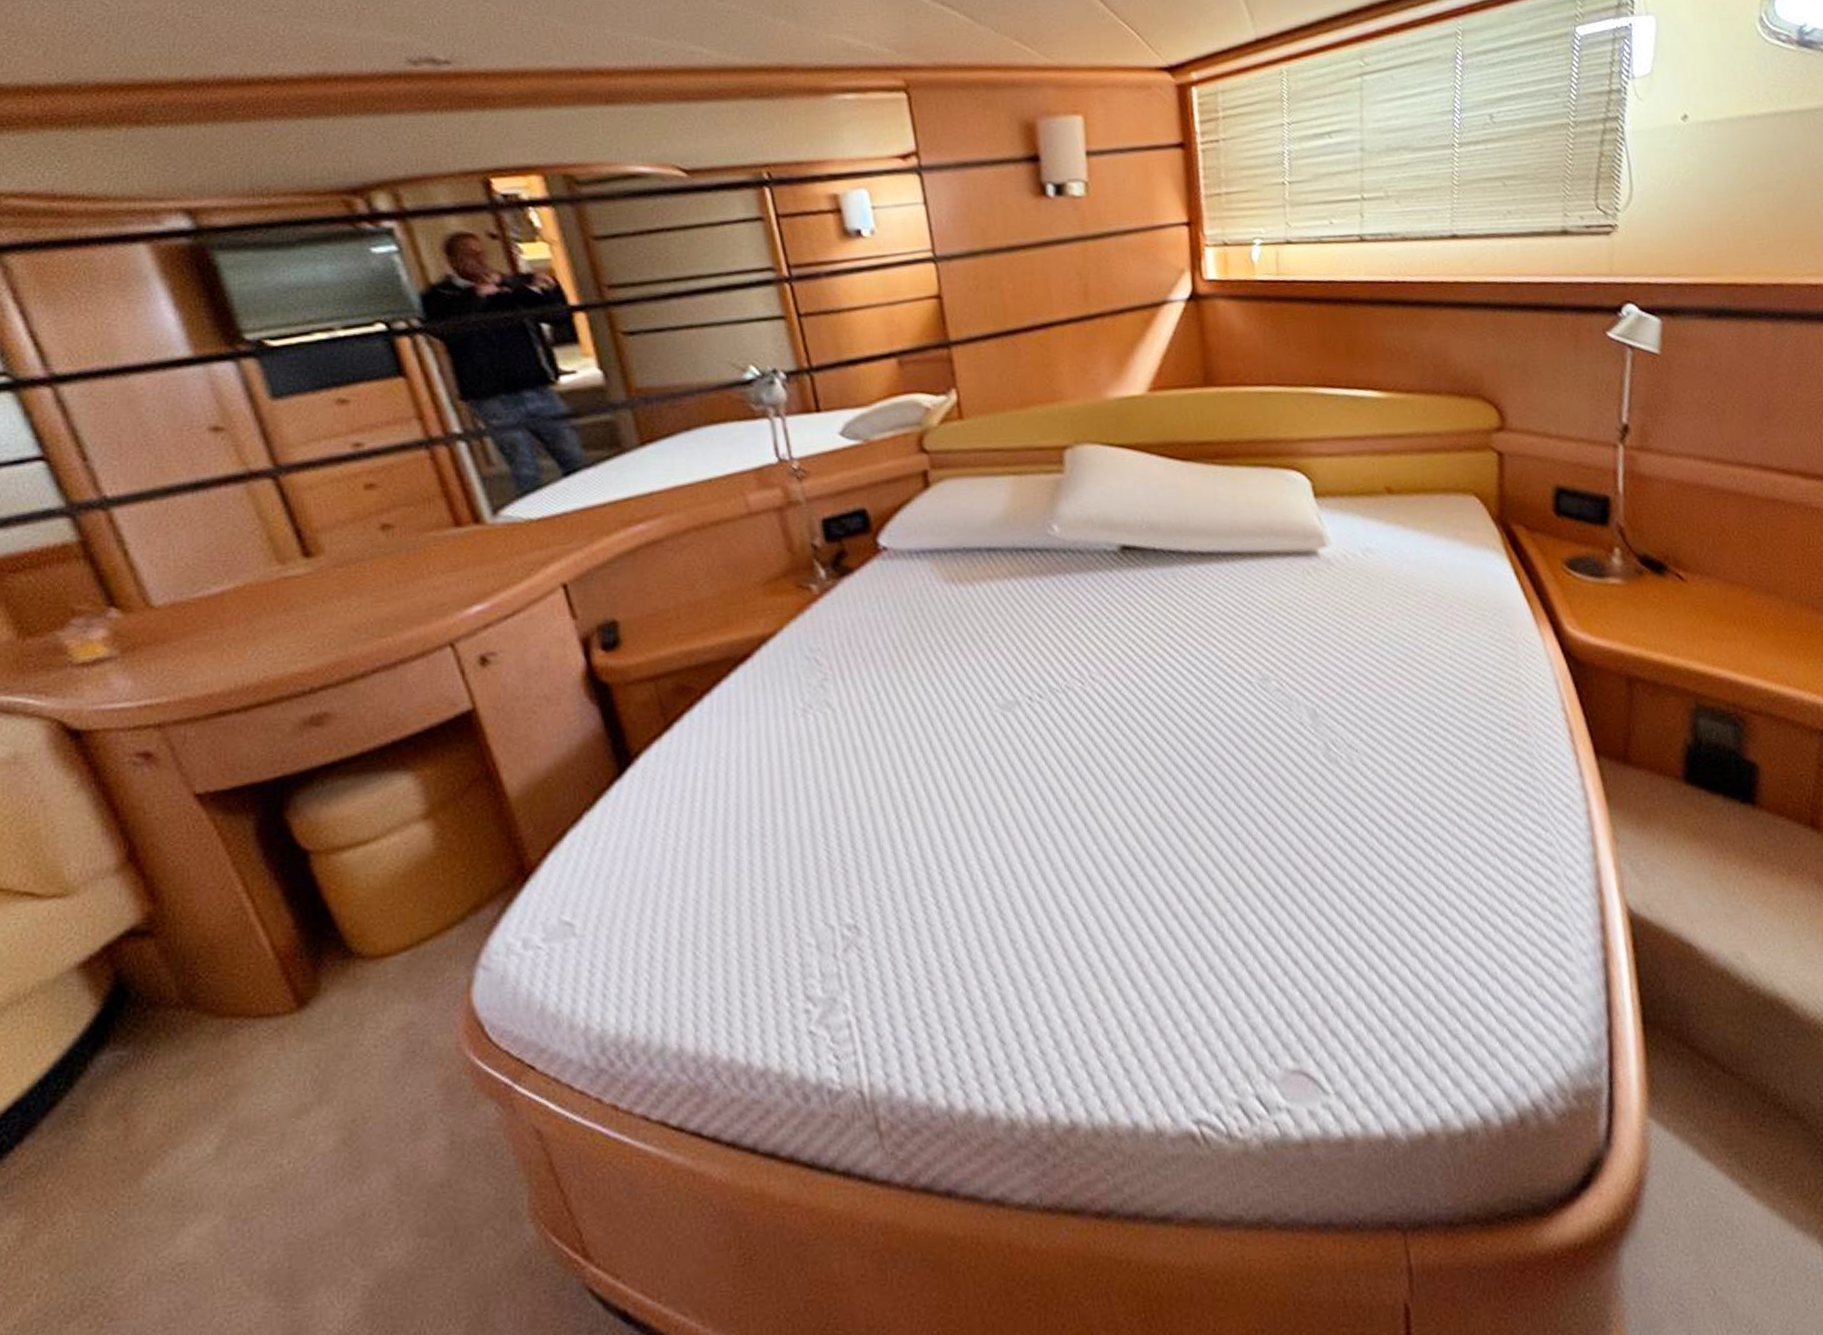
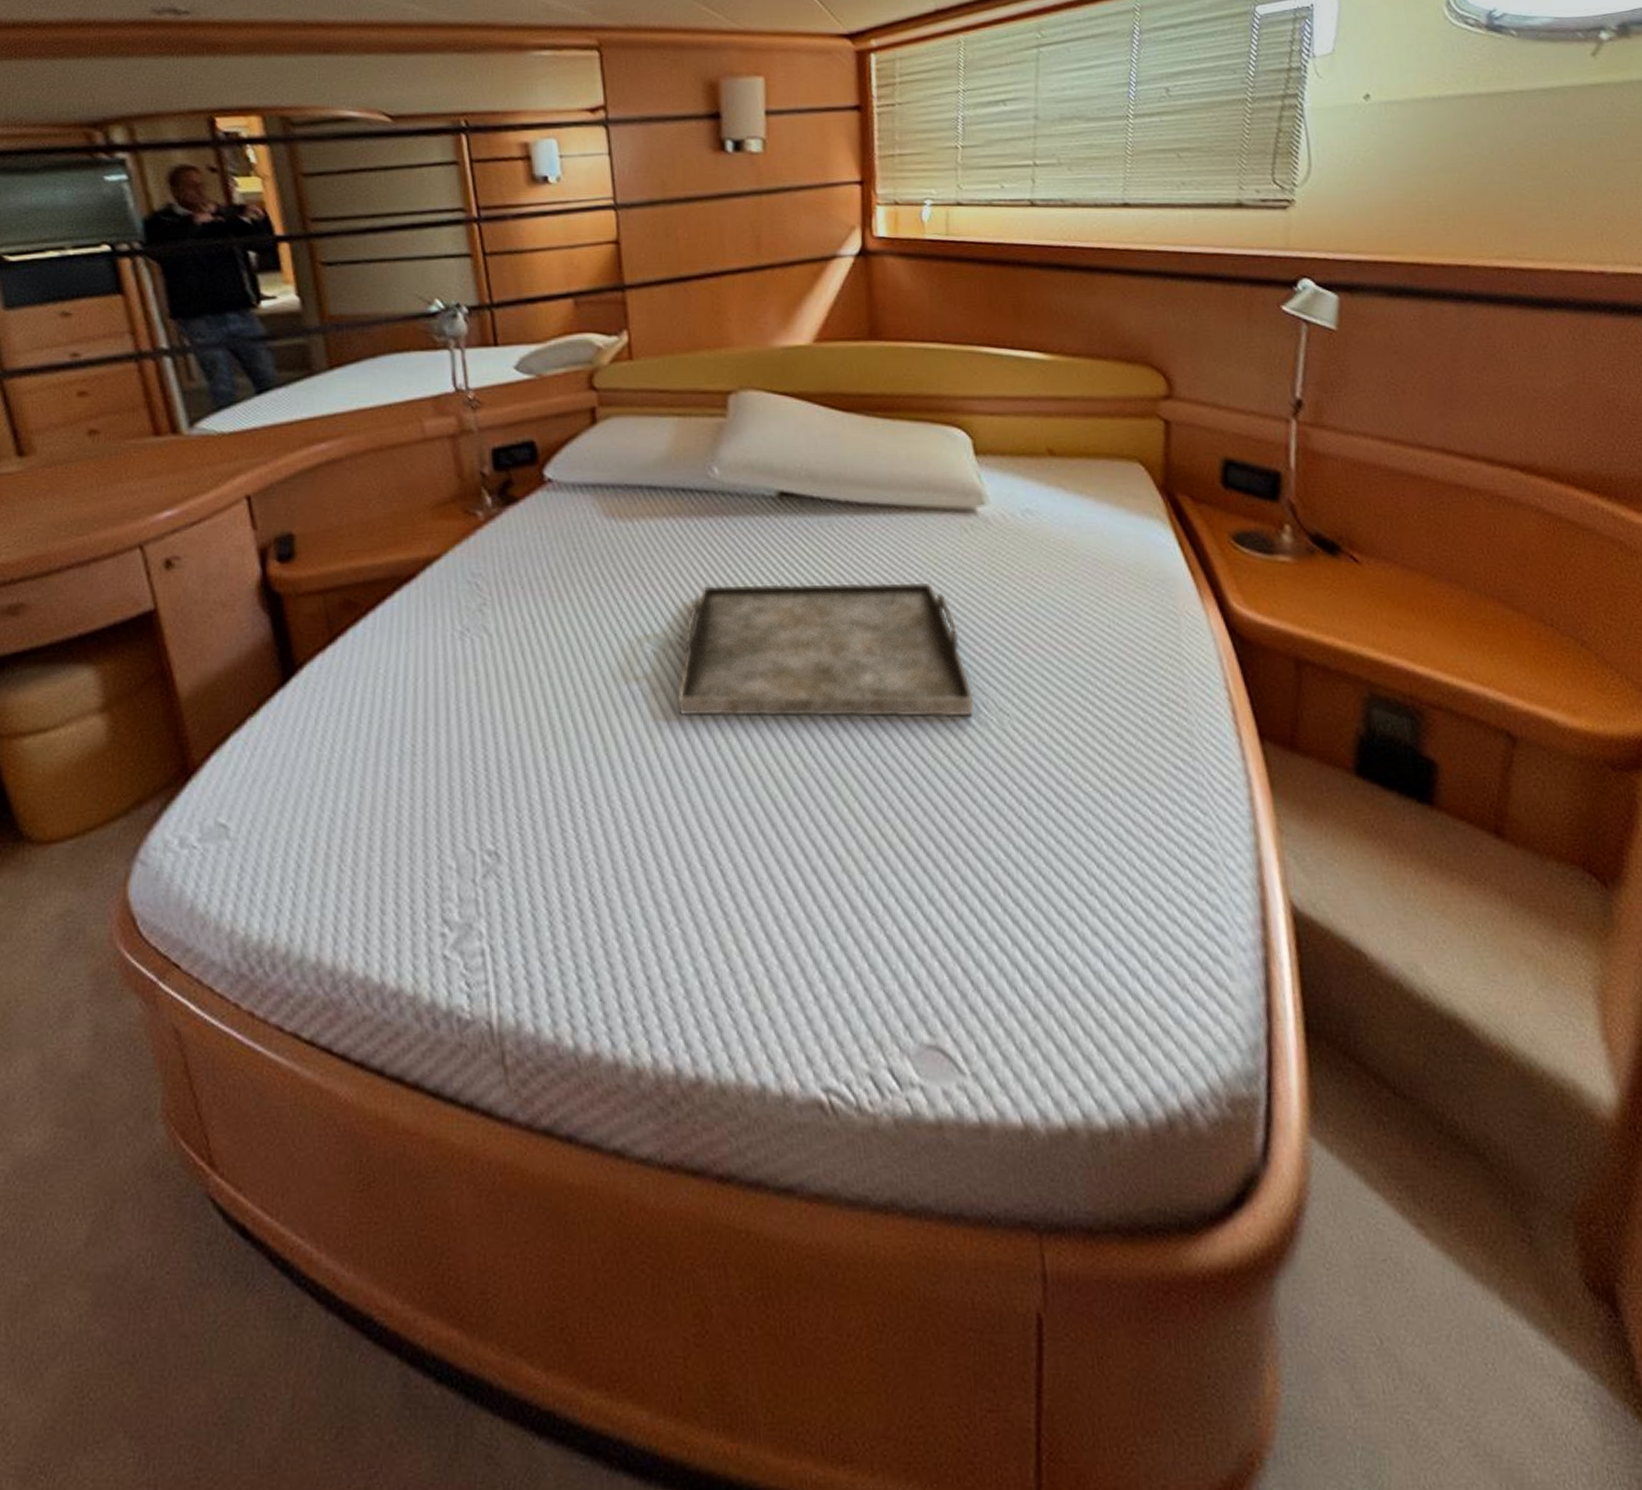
serving tray: none [1030,628,1325,776] -> present [677,583,975,717]

